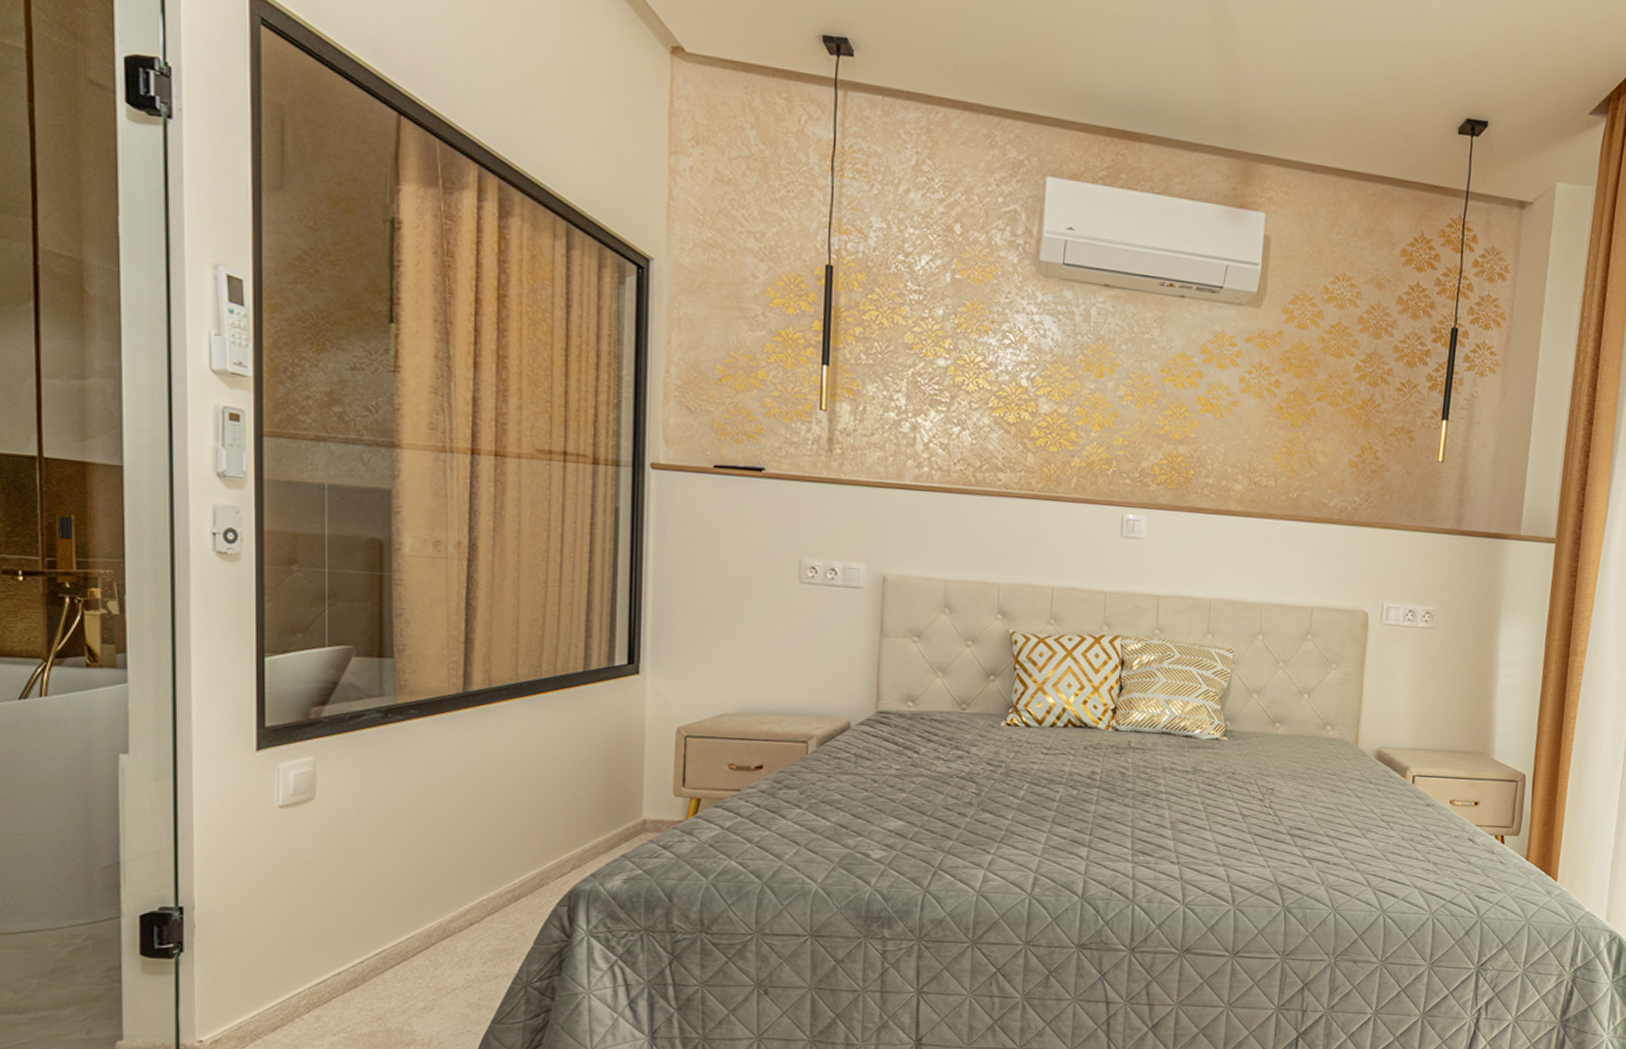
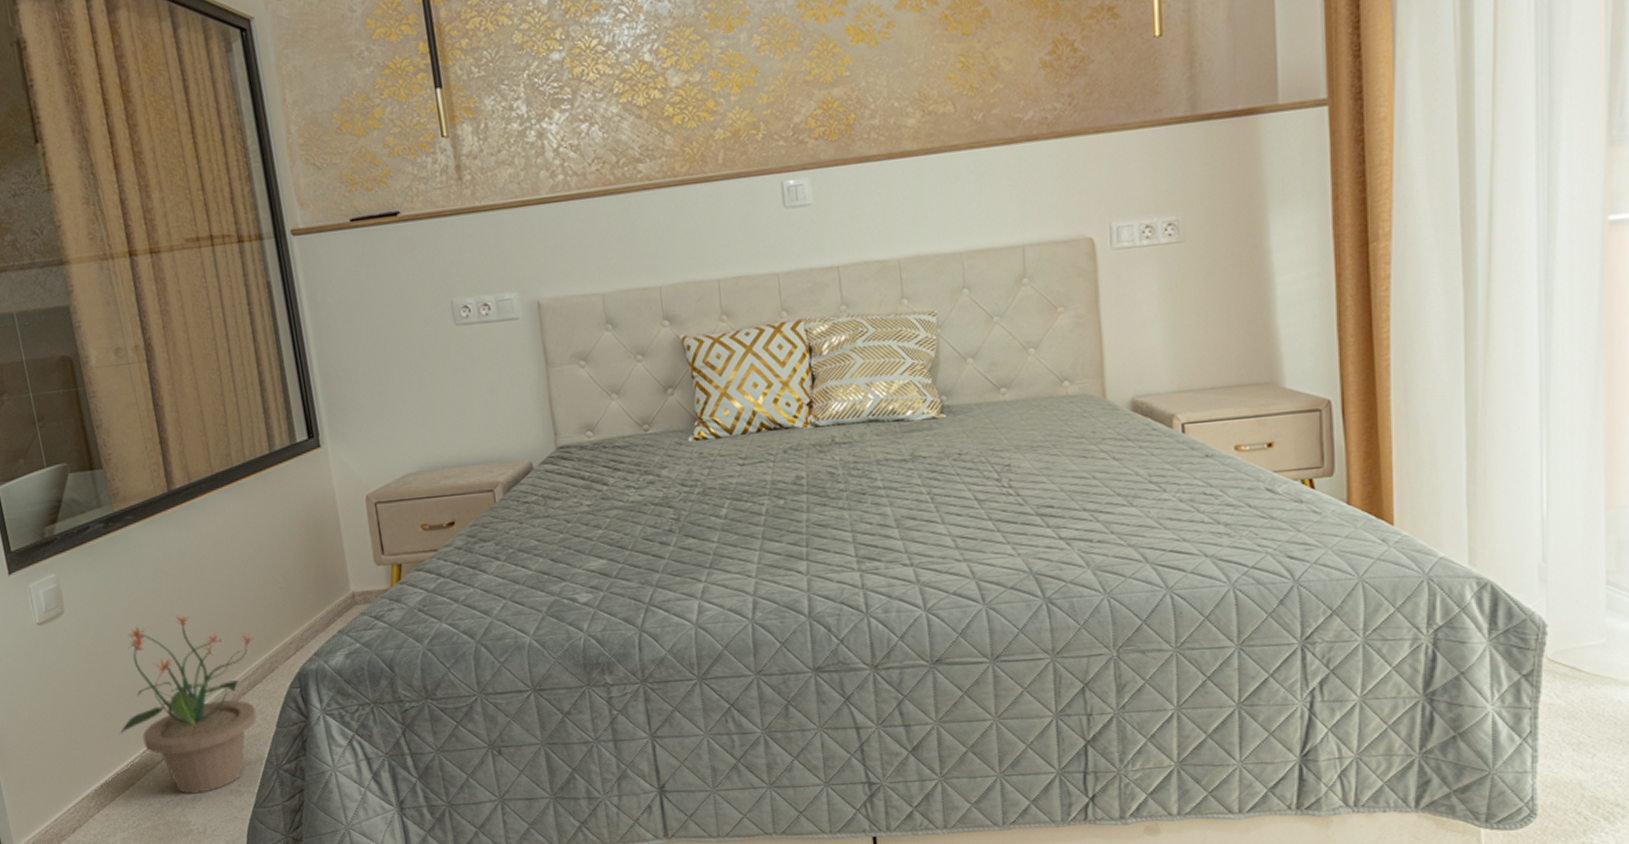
potted plant: none [353,817,531,1003] -> present [120,615,257,794]

